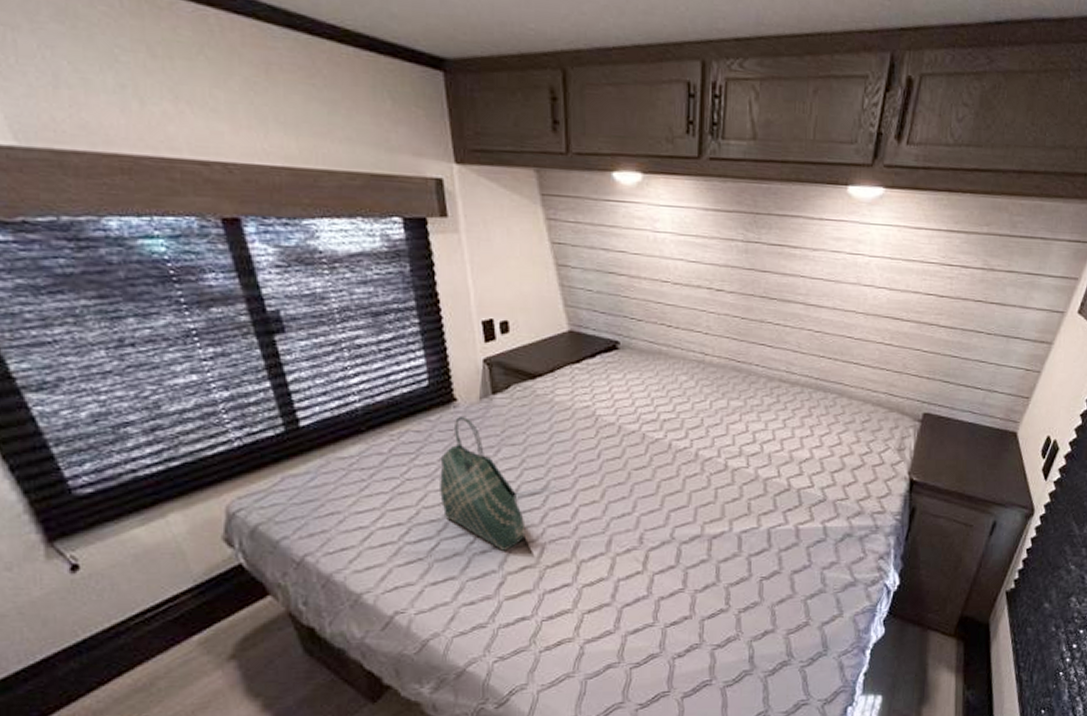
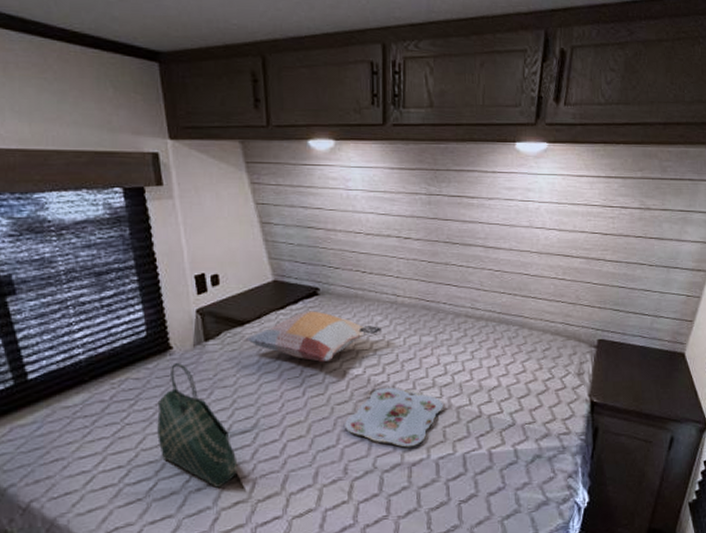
decorative pillow: none [536,366,686,424] -> present [245,311,381,363]
serving tray: none [642,455,750,519] -> present [345,388,444,448]

